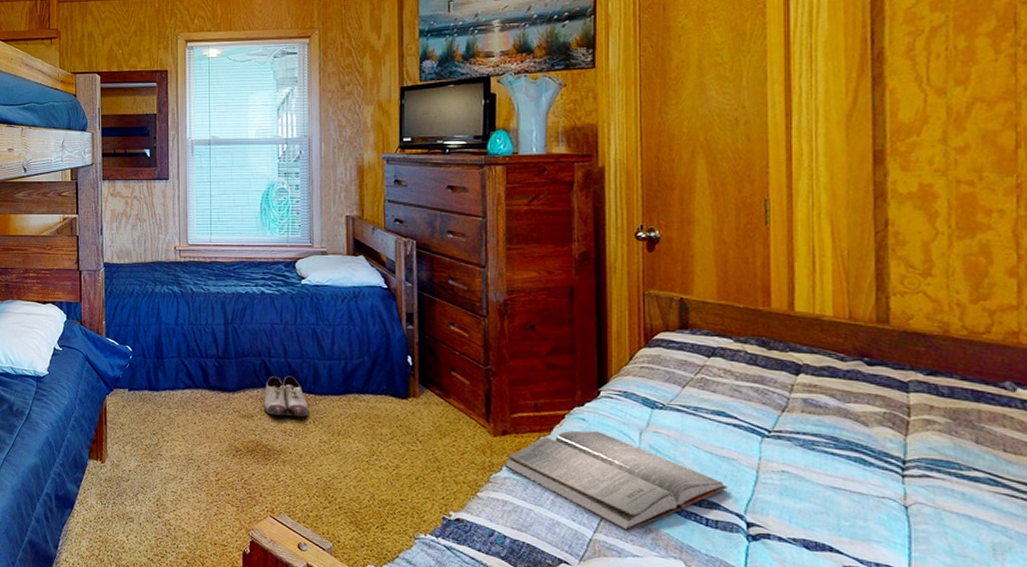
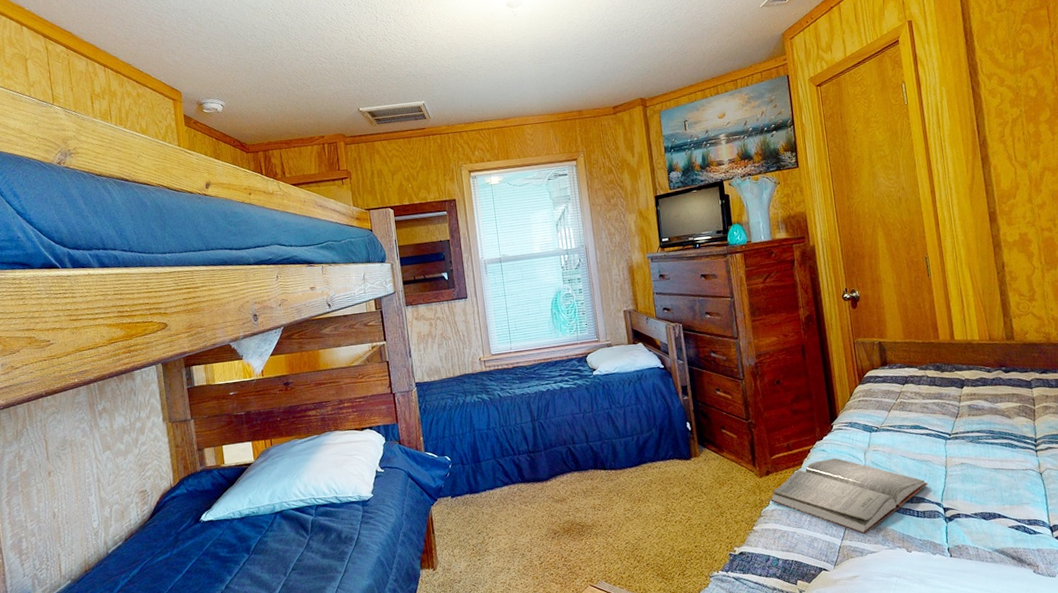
shoe: present [263,376,309,418] -> none [573,457,613,495]

